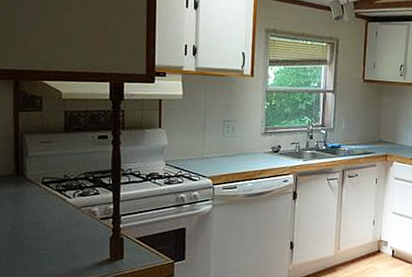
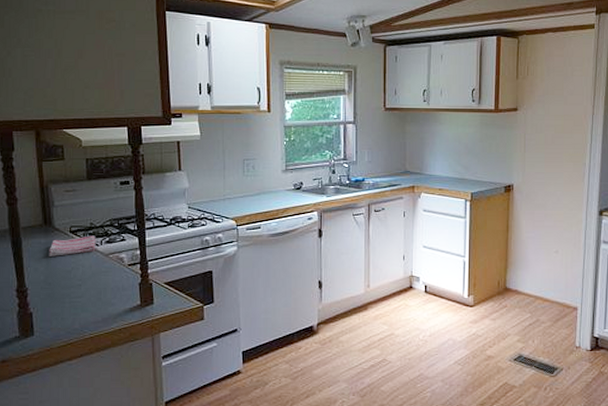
dish towel: none [18,187,69,207] -> present [49,235,96,256]

